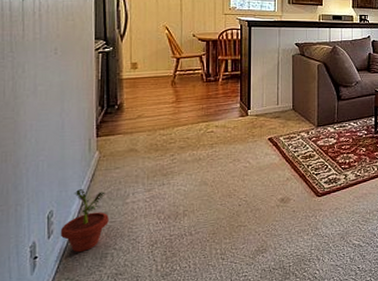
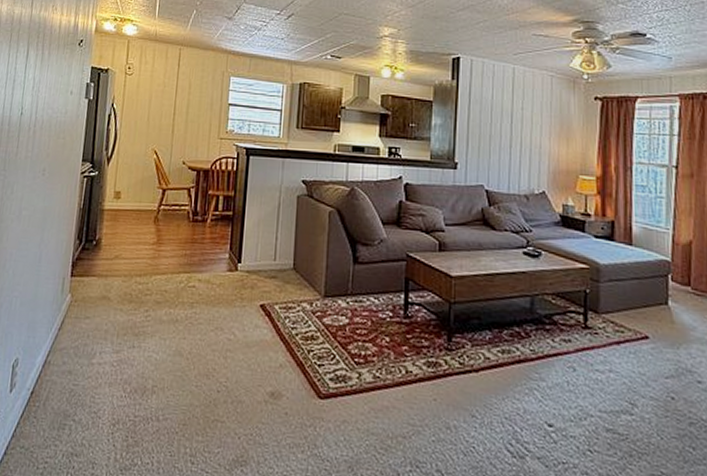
potted plant: present [60,188,109,253] -> none [21,336,72,417]

